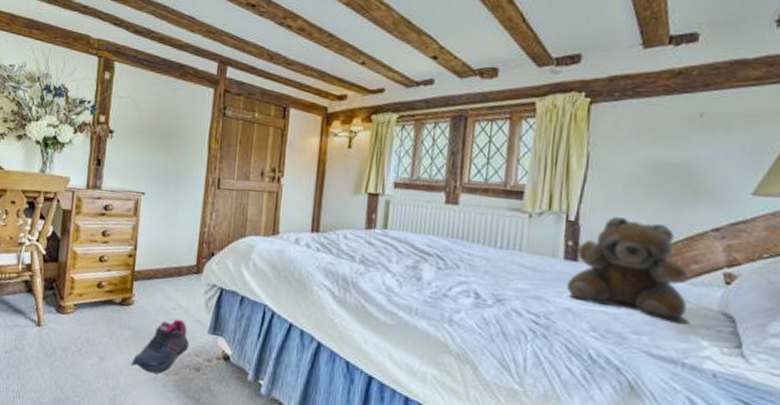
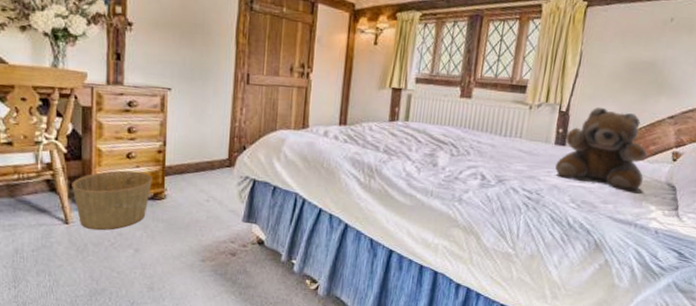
basket: none [47,273,122,335] -> present [72,170,153,230]
athletic shoe: present [131,319,189,374] -> none [167,210,224,261]

